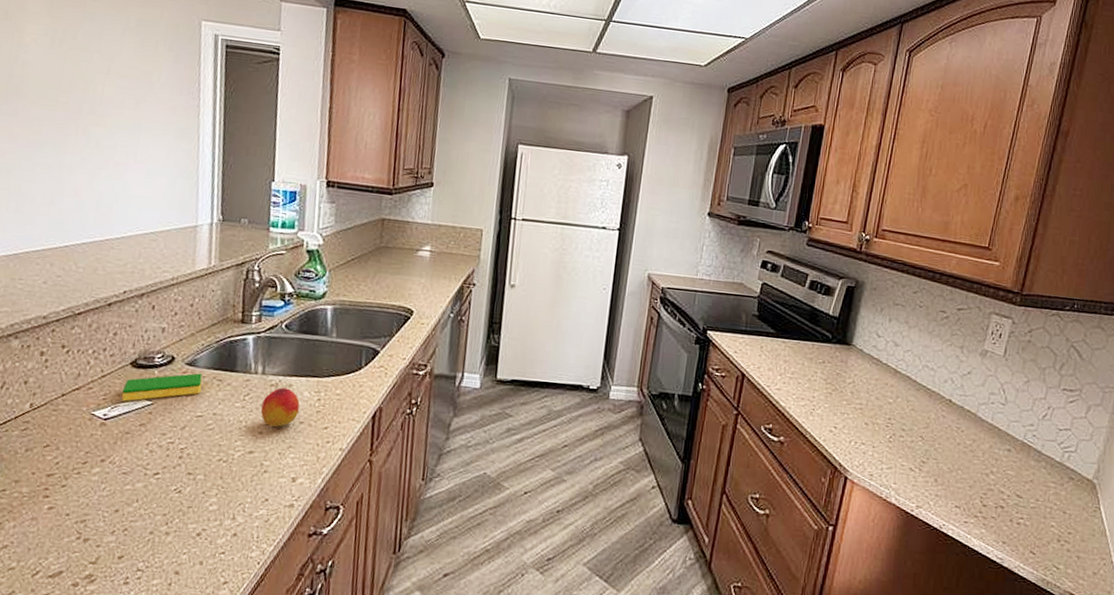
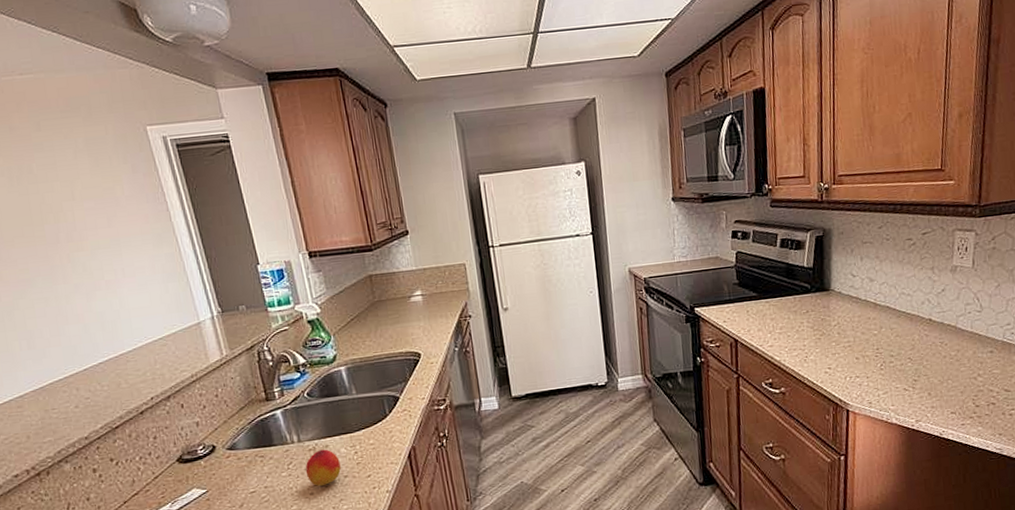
dish sponge: present [121,373,203,402] -> none [176,454,248,495]

